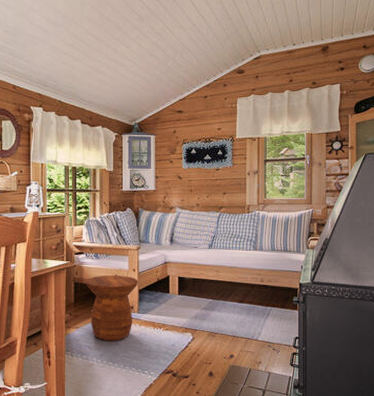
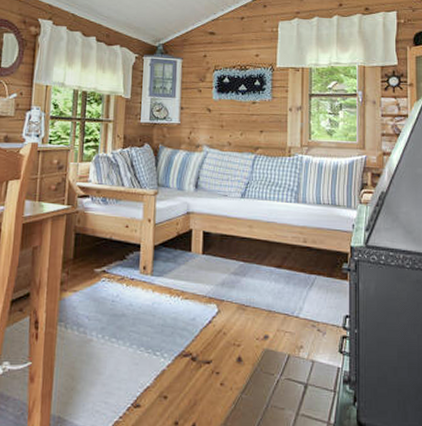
side table: present [86,275,138,341] -> none [89,225,154,311]

